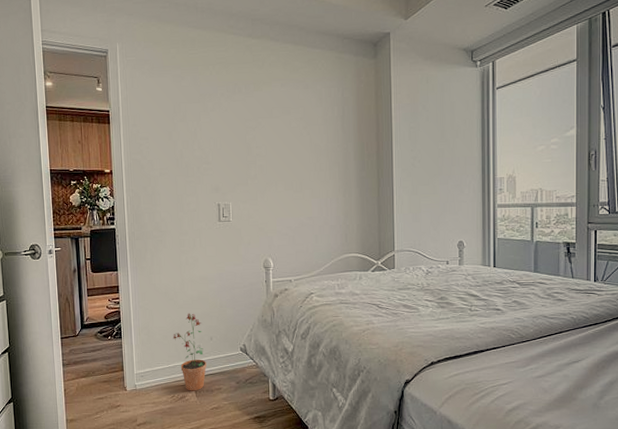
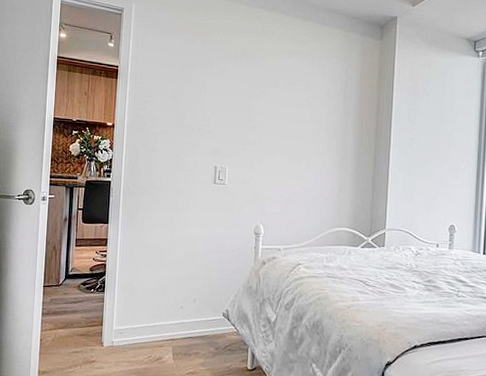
potted plant: present [173,313,206,391] -> none [156,272,187,354]

